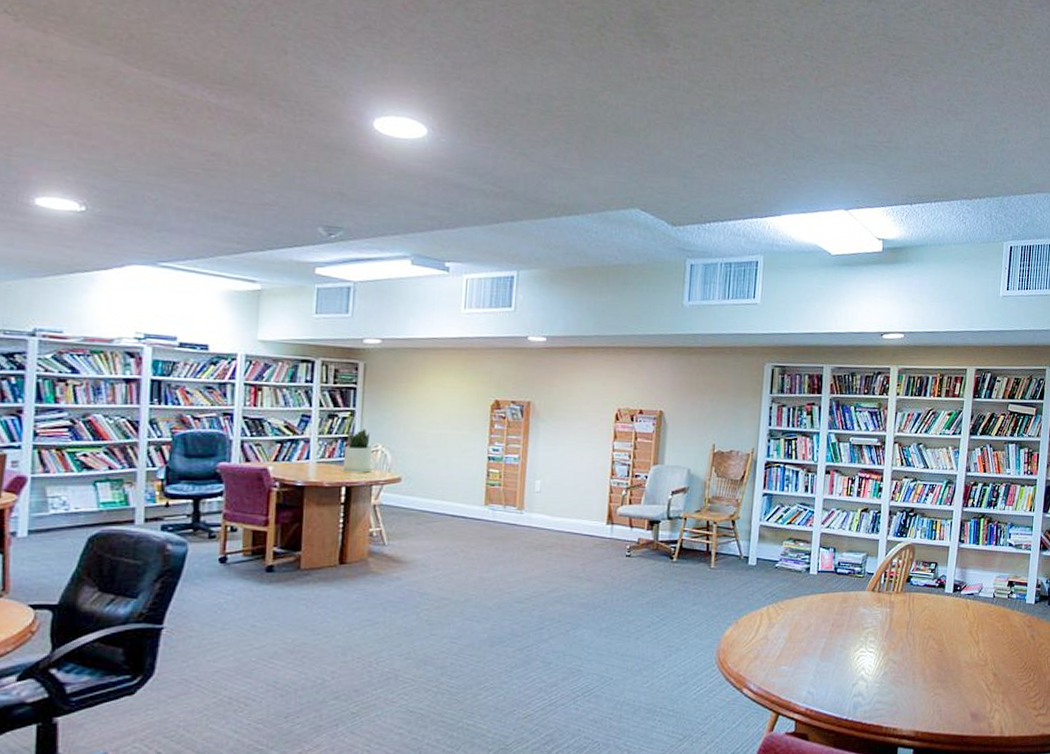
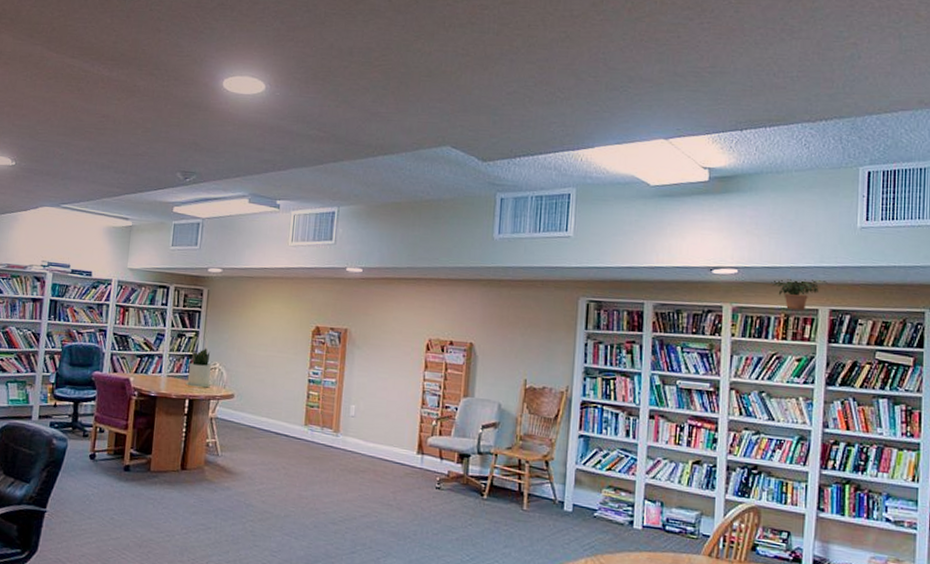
potted plant: none [930,342,974,372] -> present [771,279,826,312]

